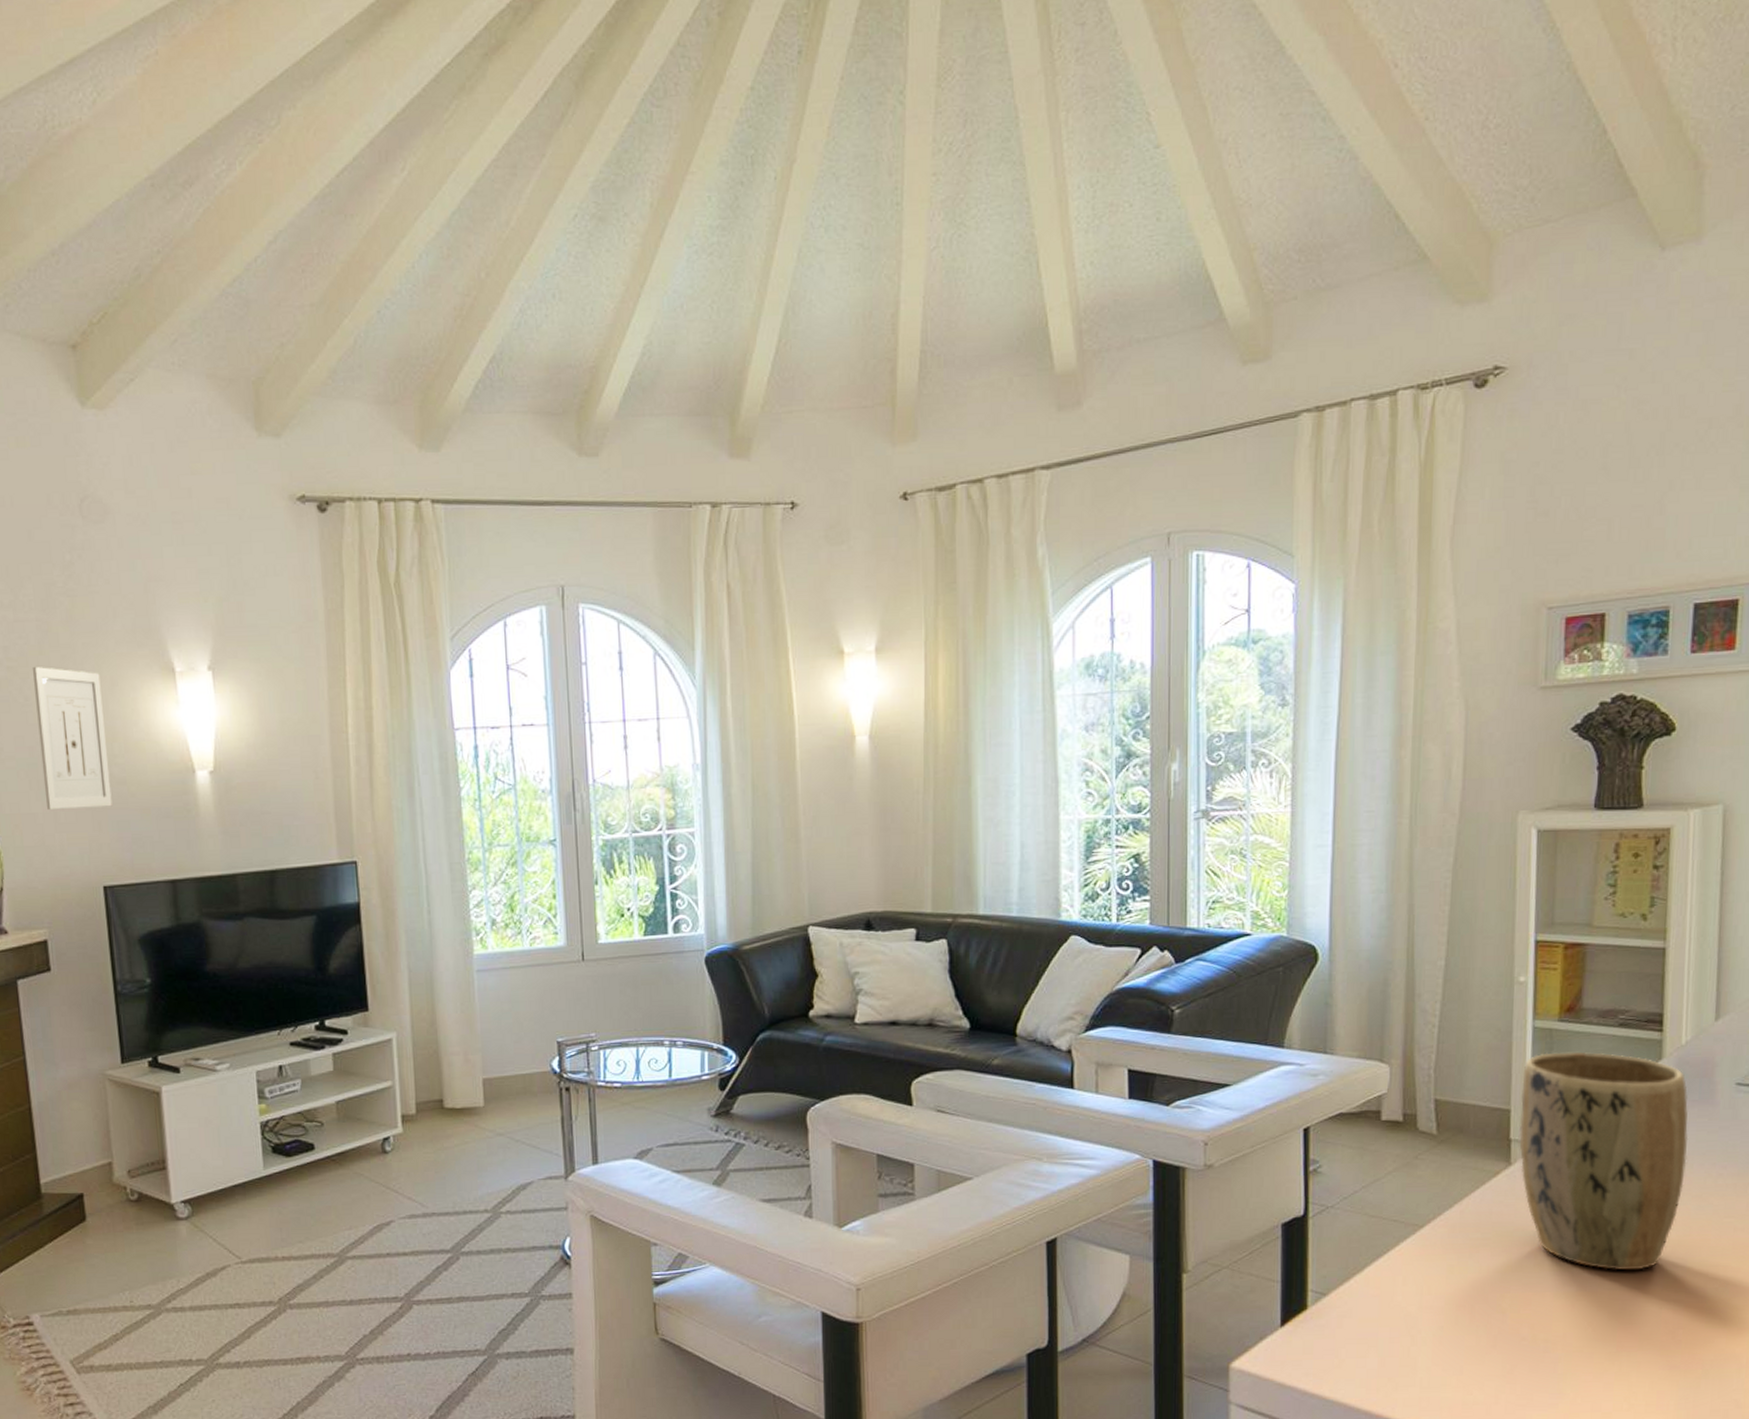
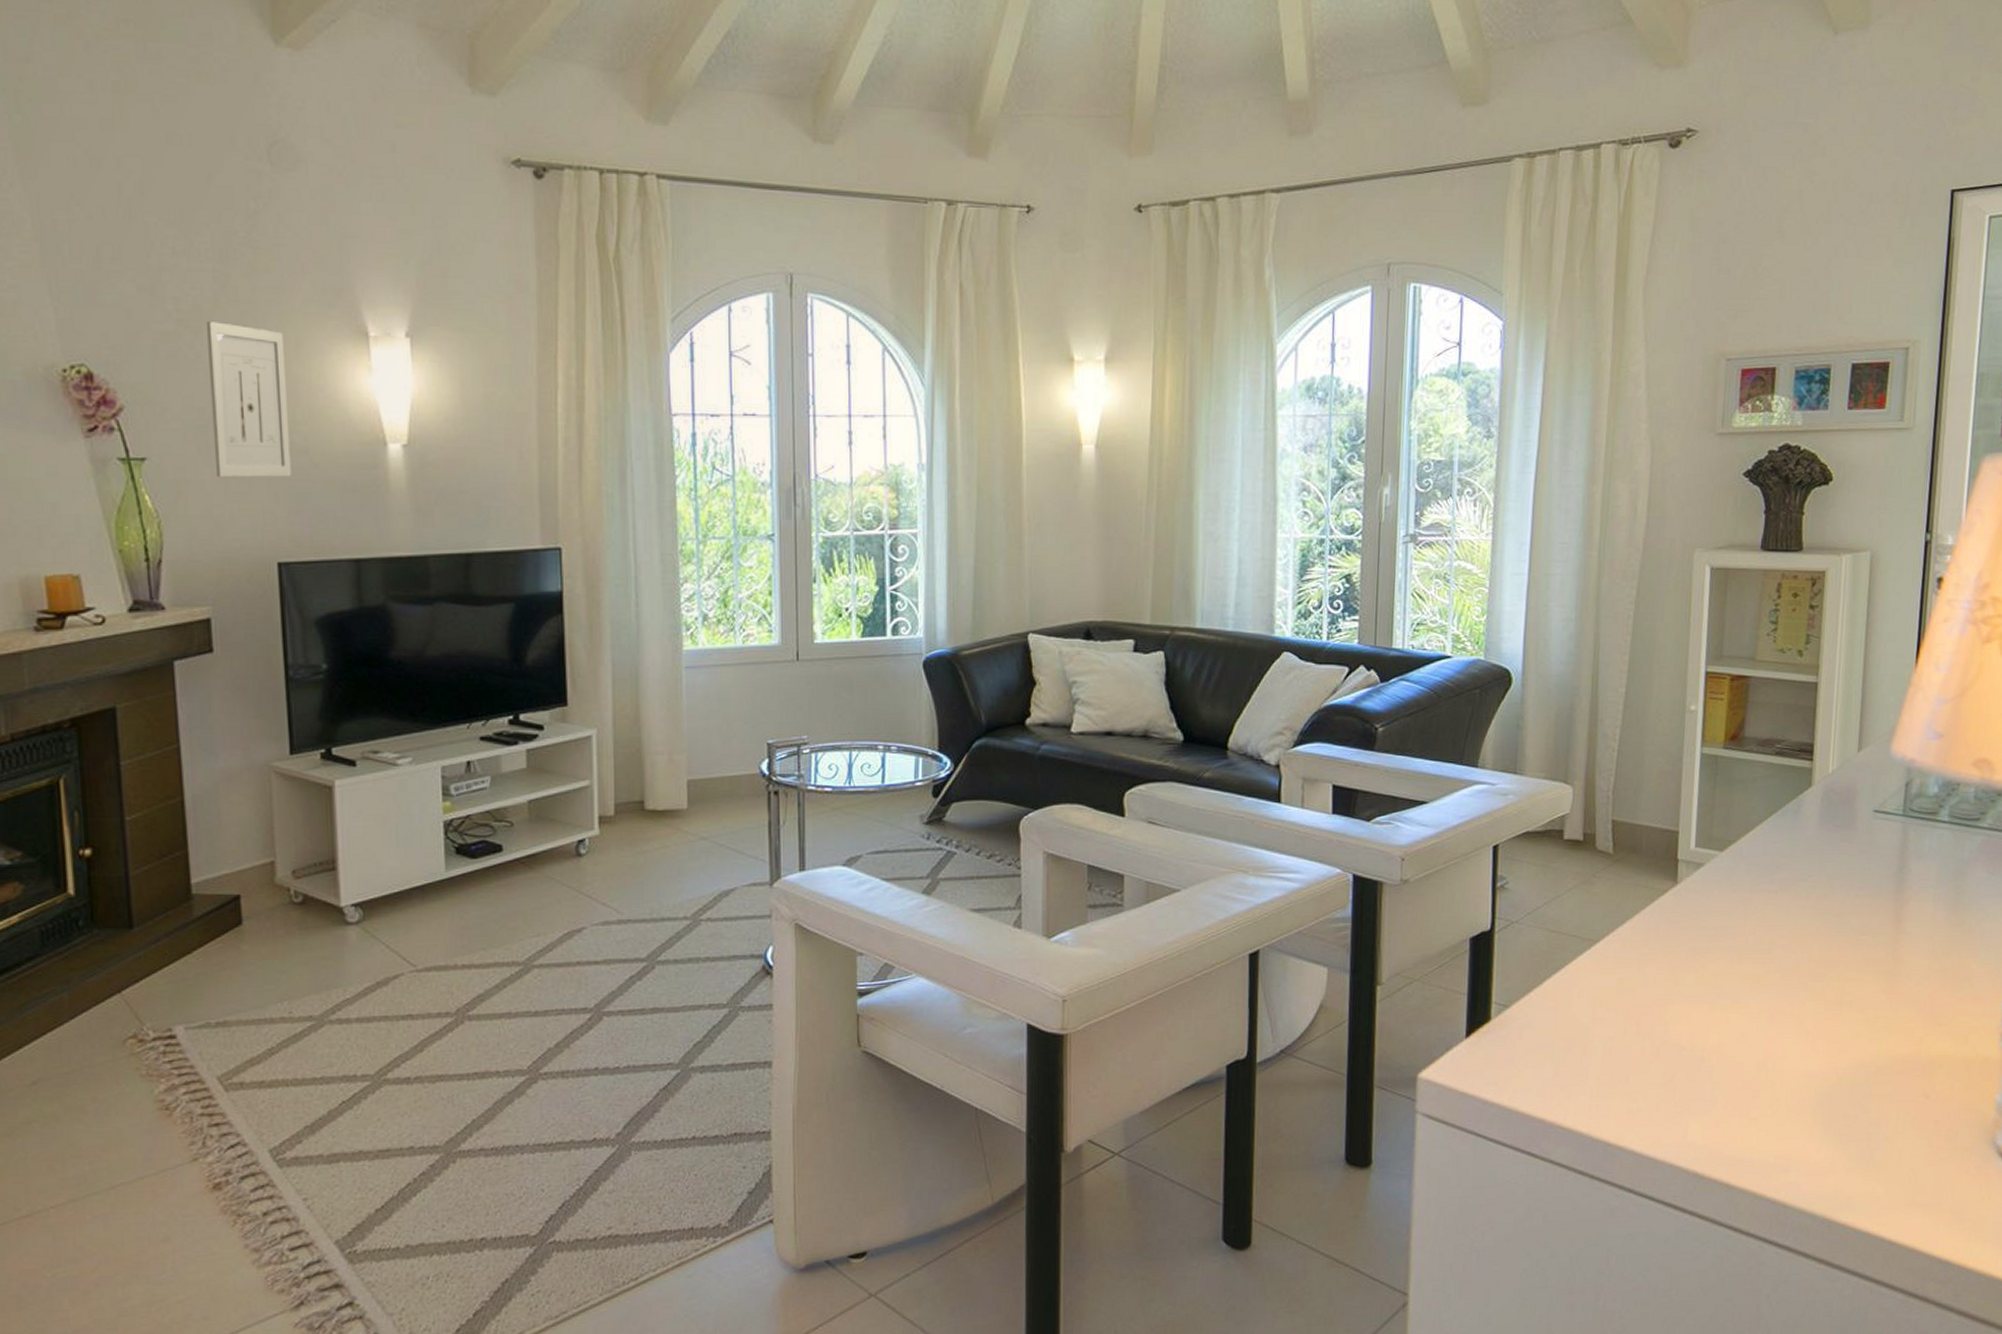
plant pot: present [1519,1052,1689,1271] -> none [1686,778,1832,985]

